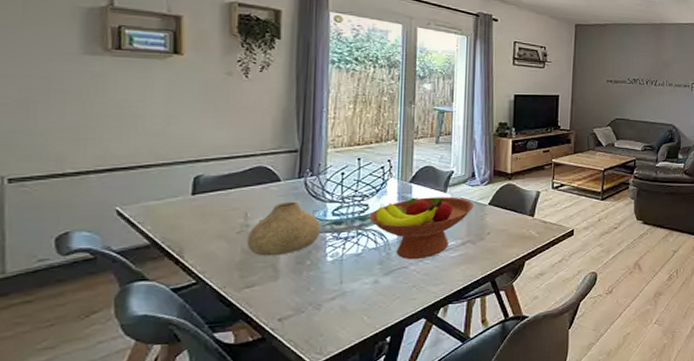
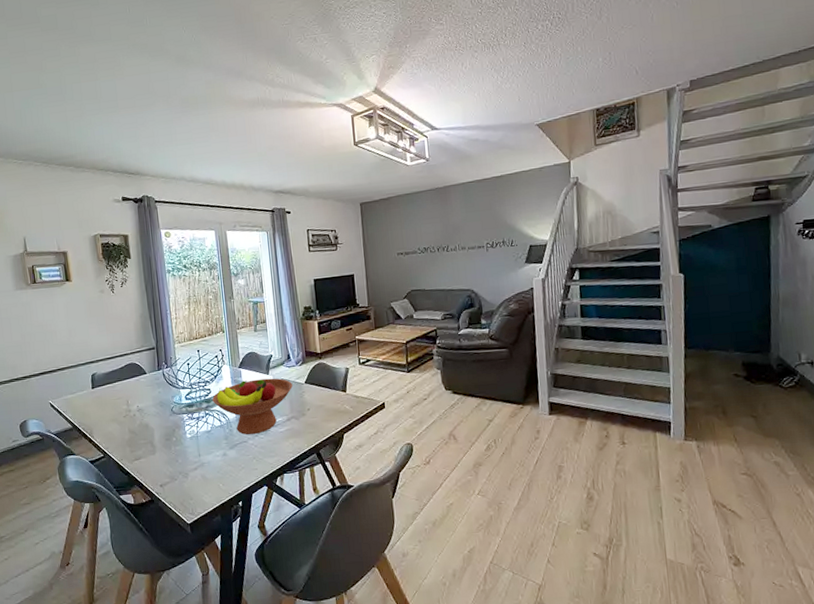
vase: present [246,201,321,256] -> none [130,389,180,435]

